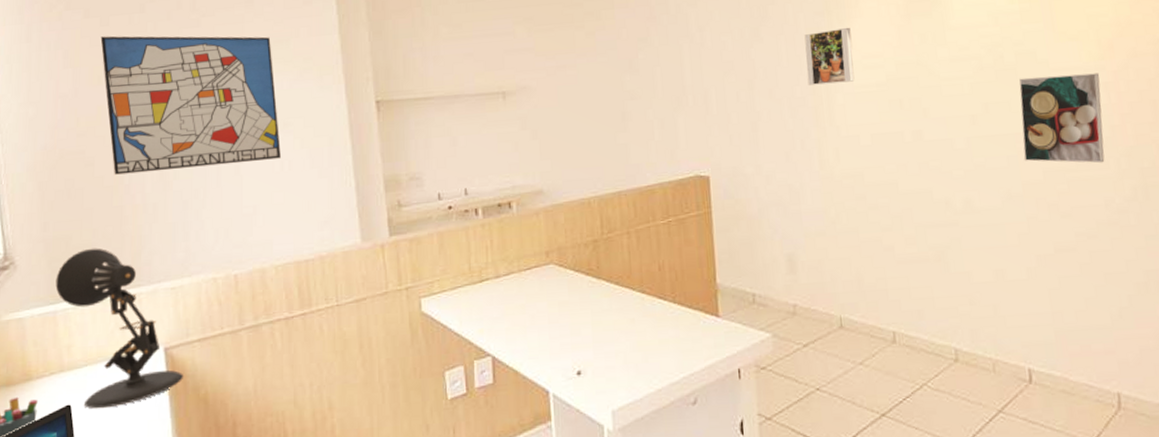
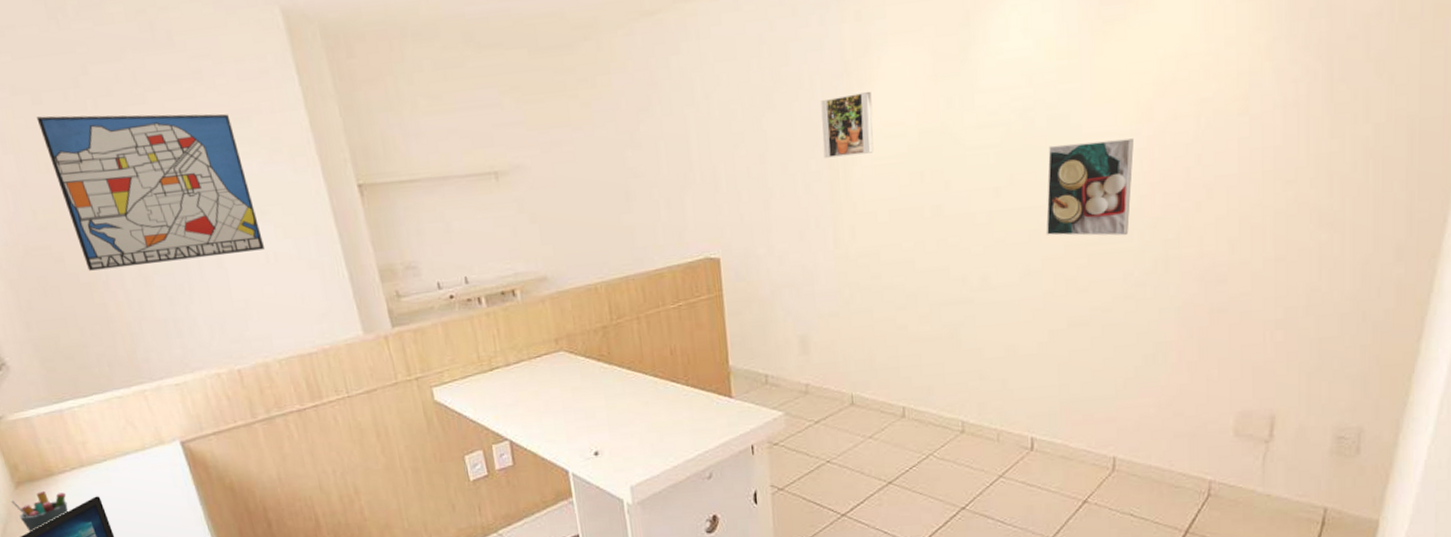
desk lamp: present [55,248,184,409] -> none [53,346,206,500]

